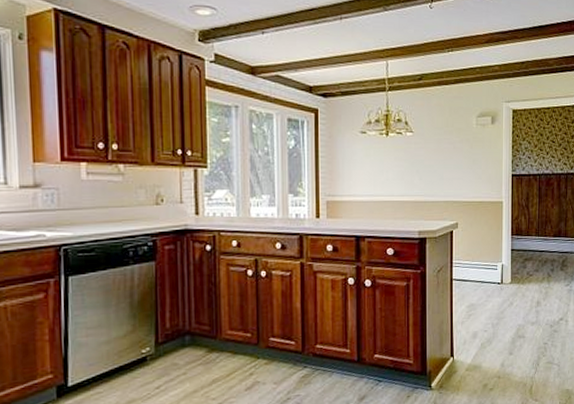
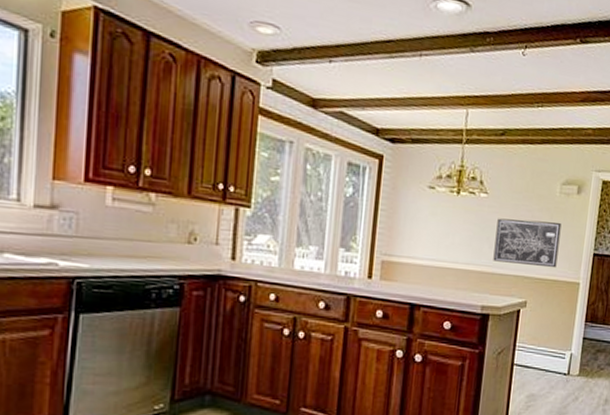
wall art: none [424,150,481,191] -> present [493,218,562,268]

